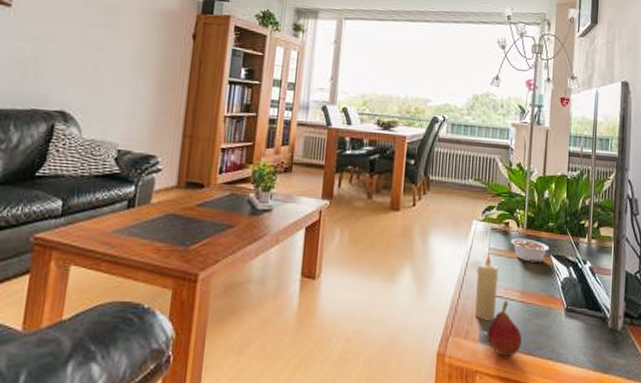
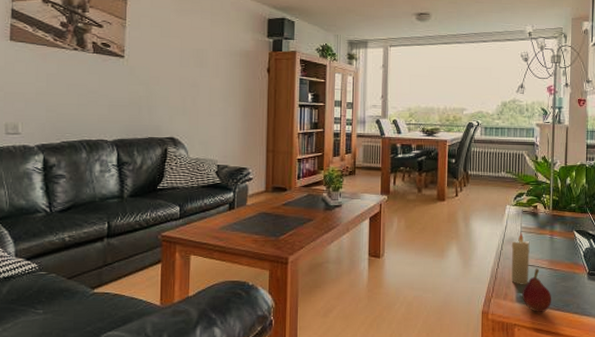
legume: present [511,238,550,263] -> none [539,218,573,237]

